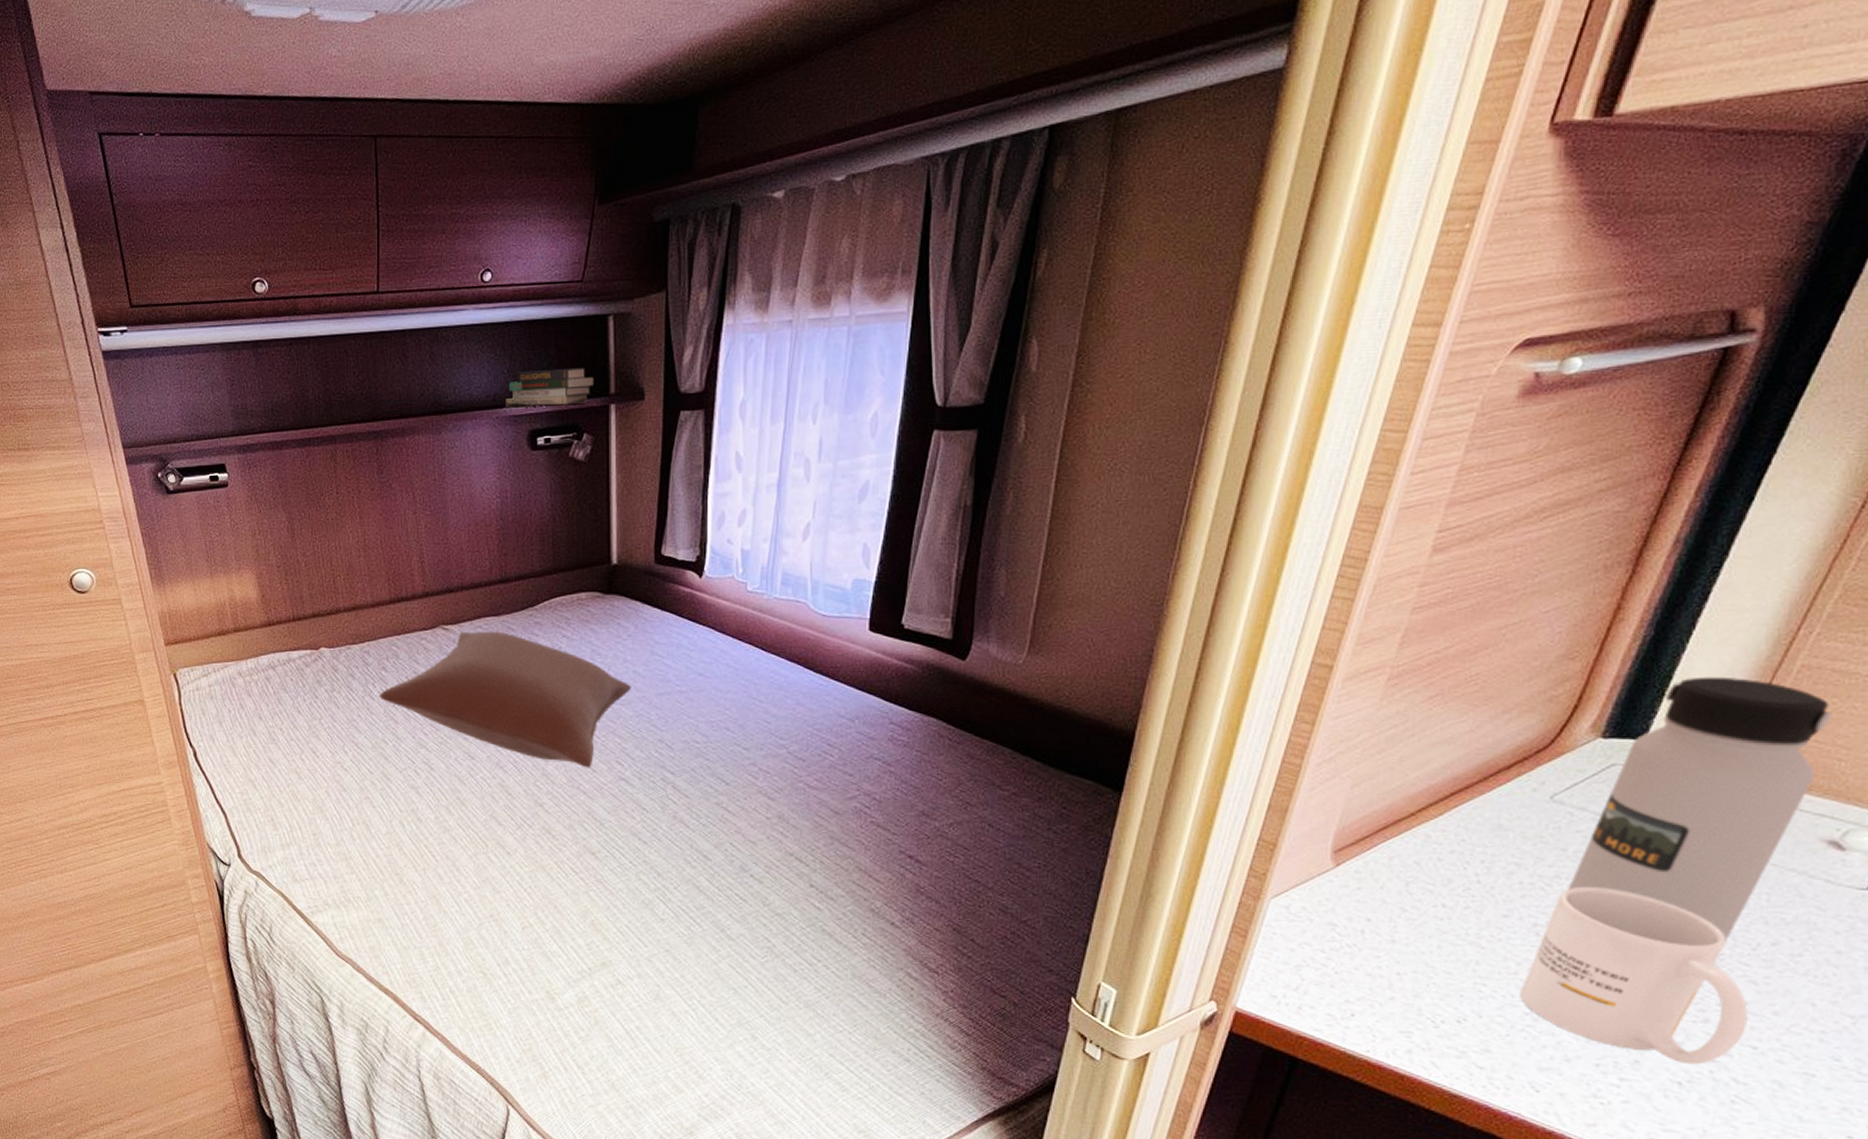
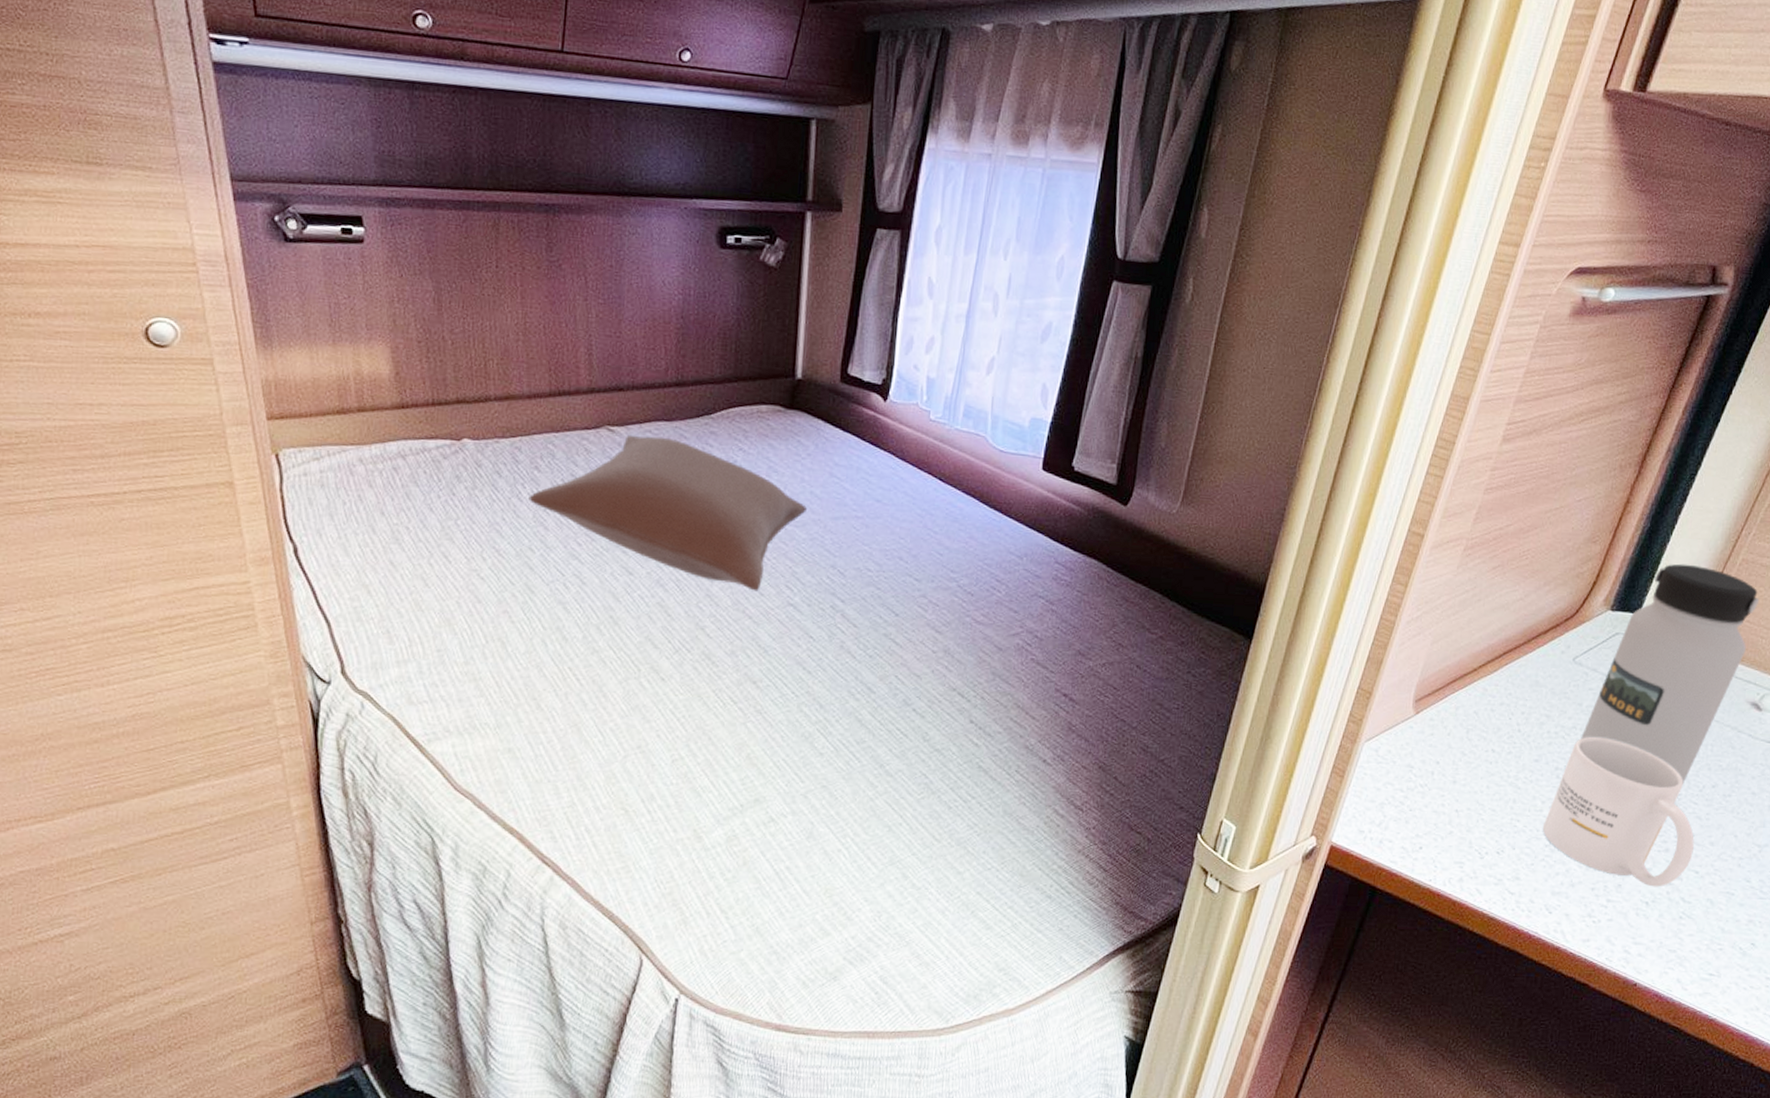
books: present [506,368,593,408] -> none [696,163,791,207]

